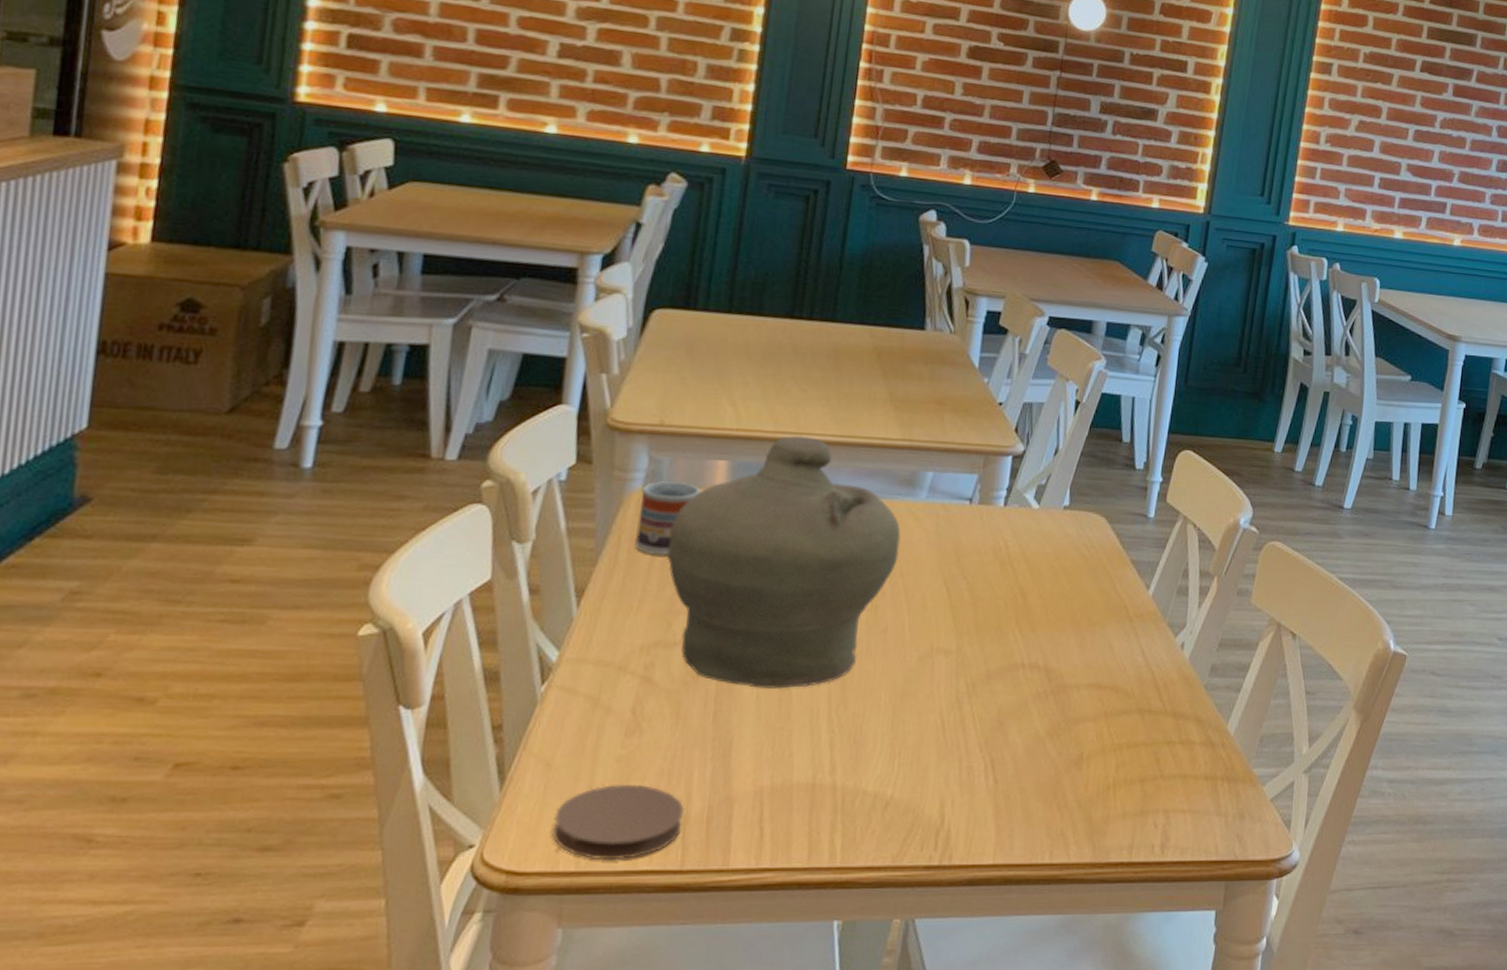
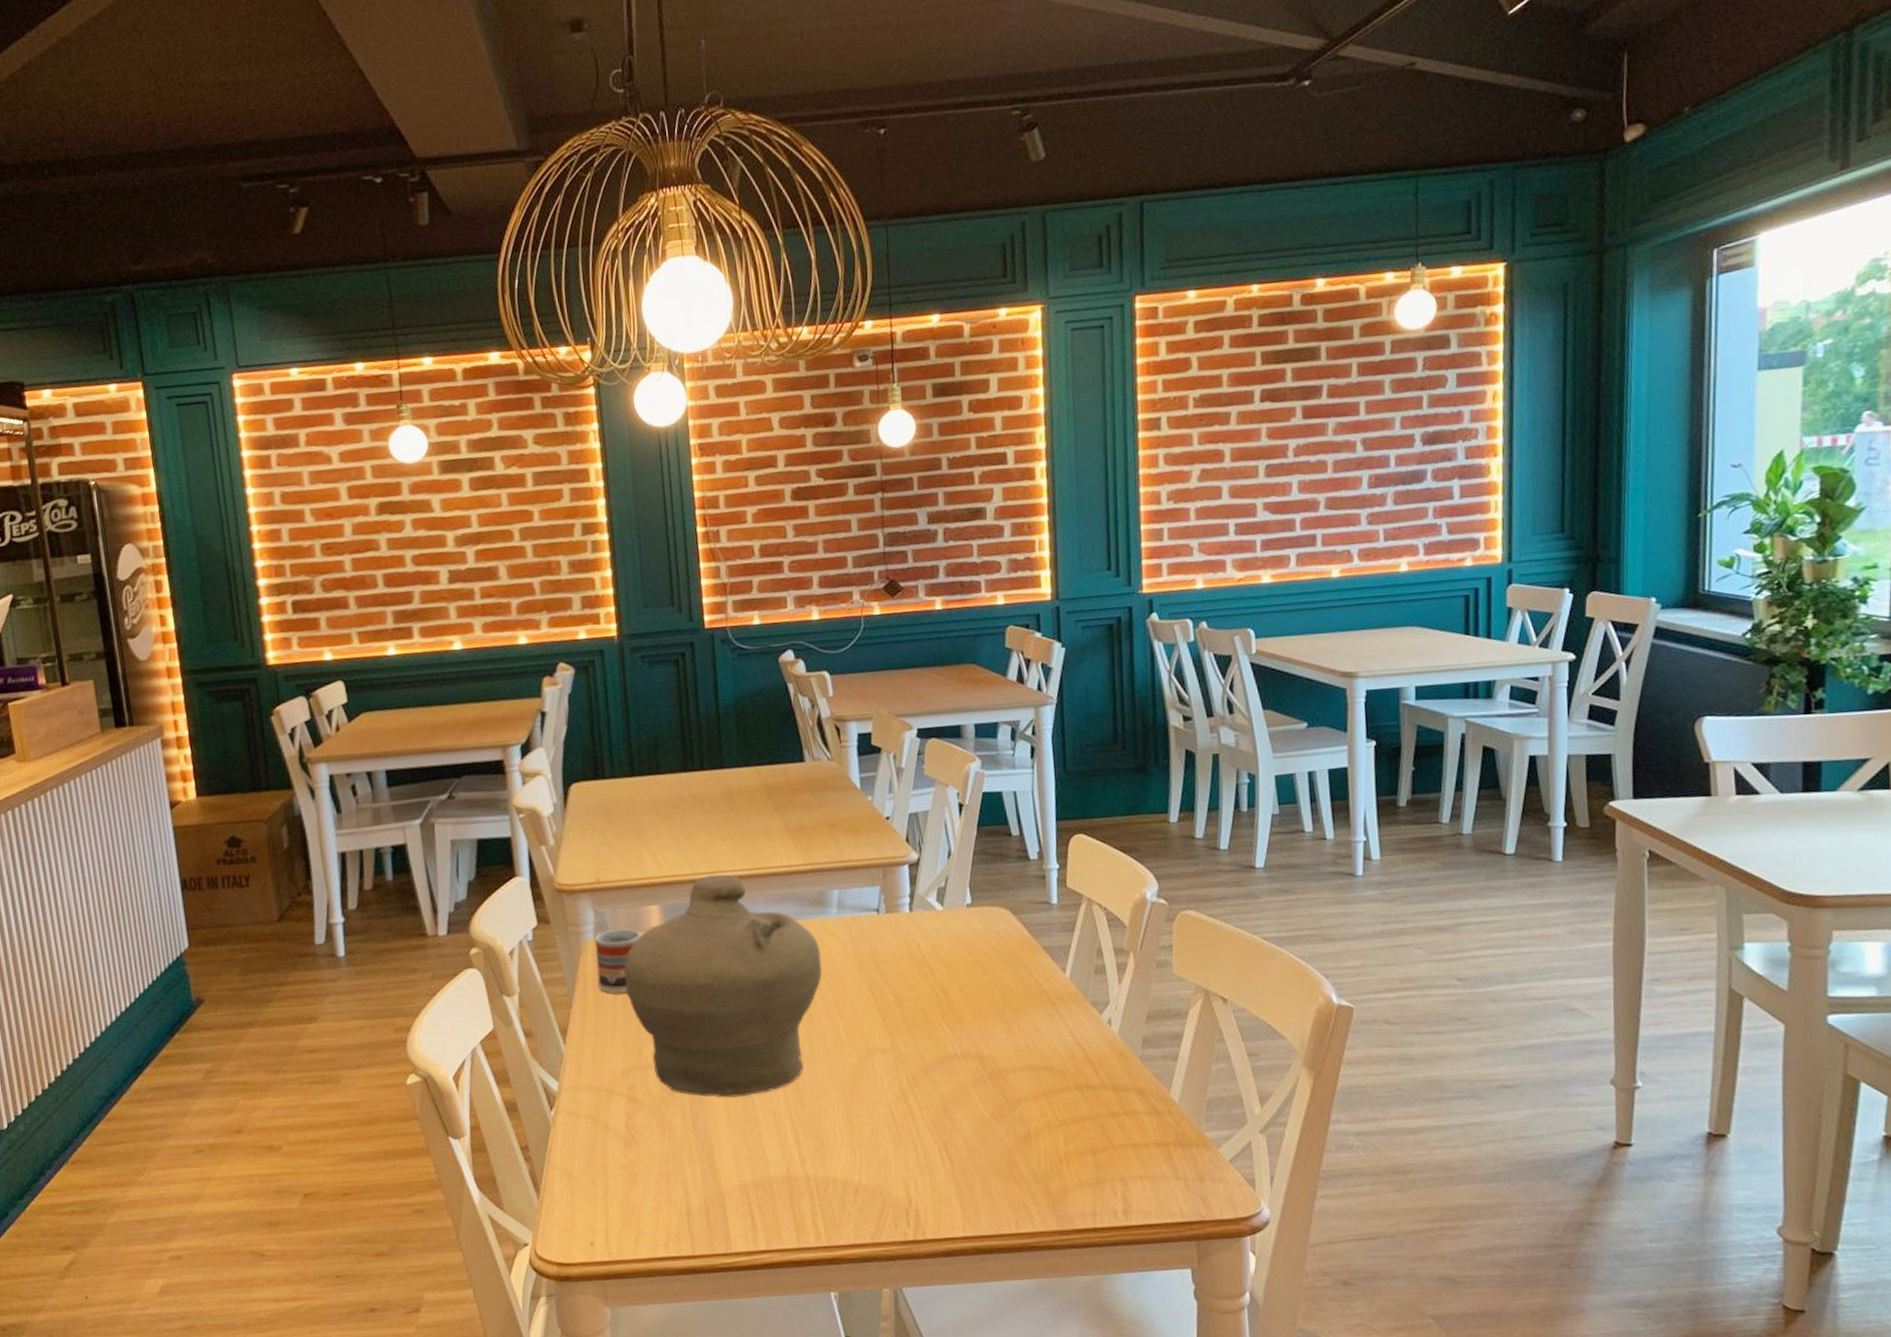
coaster: present [553,784,684,860] -> none [584,1187,687,1250]

